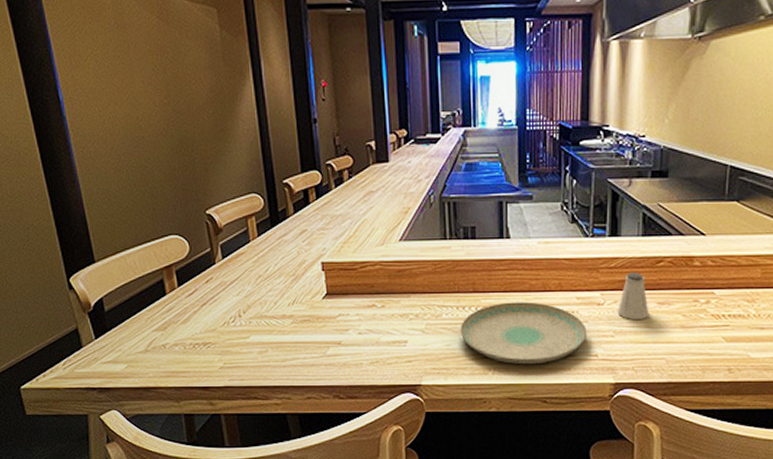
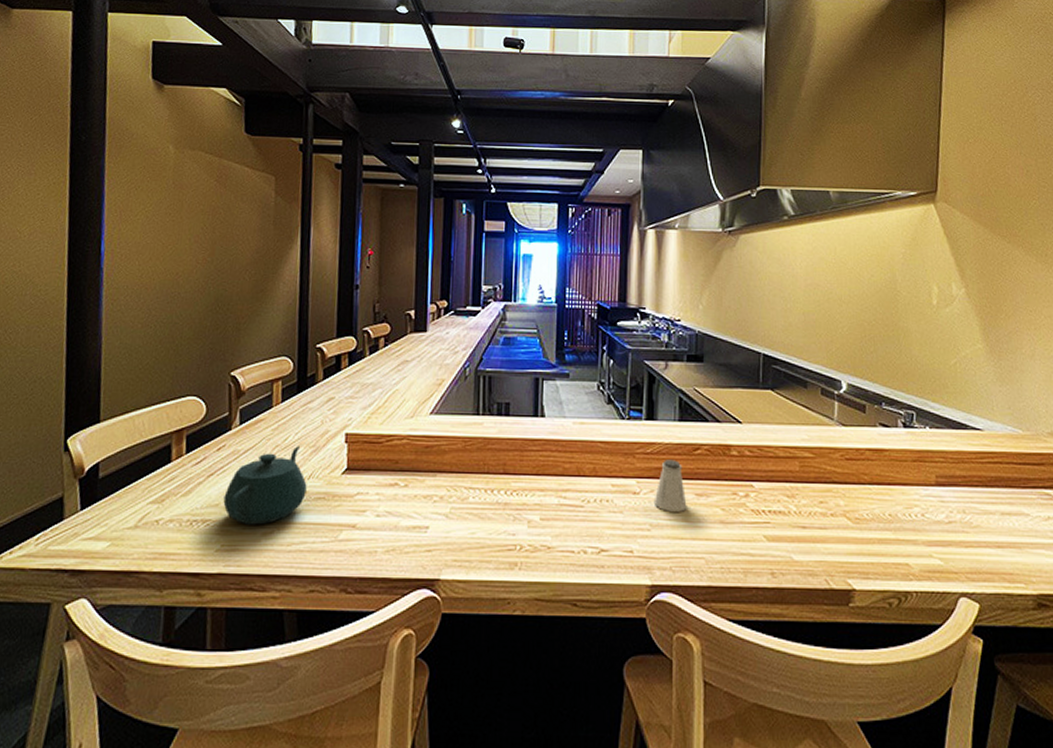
teapot: none [219,276,293,346] -> present [223,446,307,525]
plate: present [460,302,587,365] -> none [486,486,622,560]

